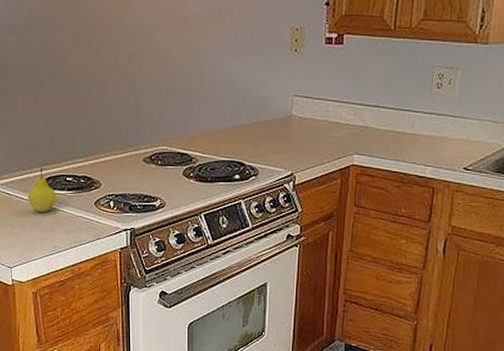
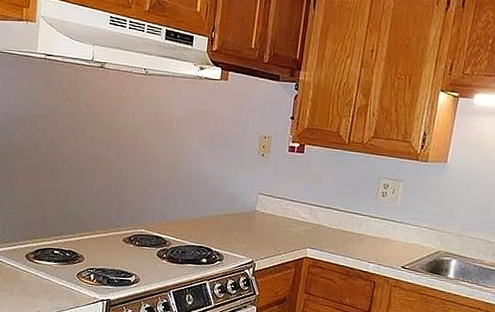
fruit: present [27,166,56,213] -> none [17,239,44,280]

